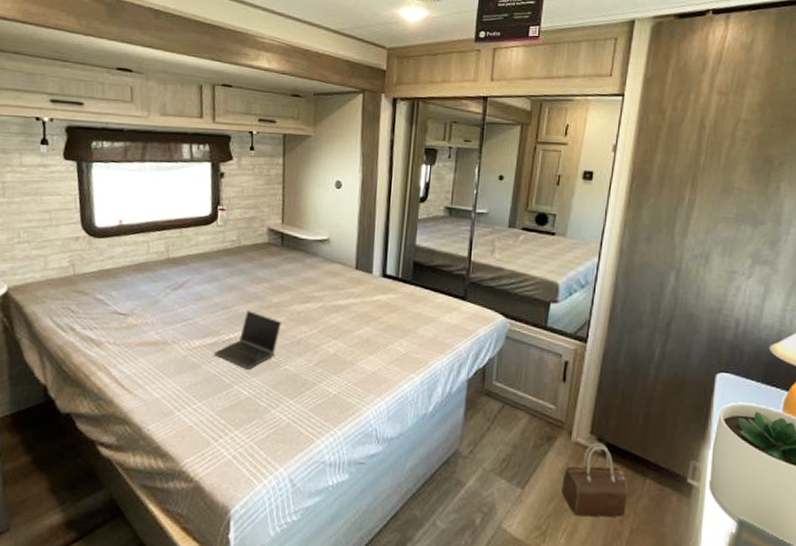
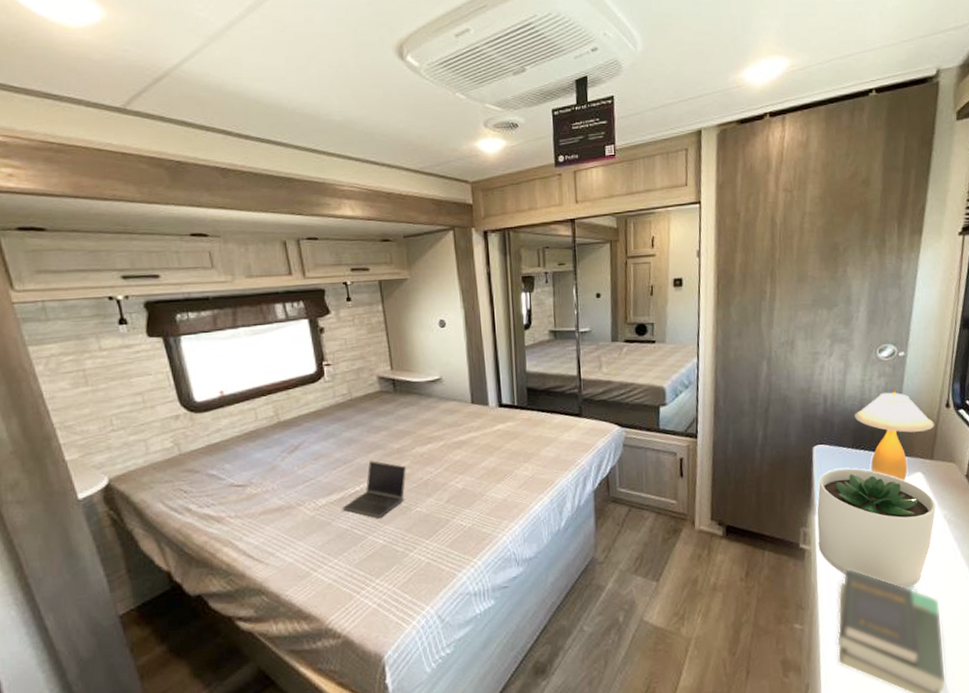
handbag: present [561,442,629,517] -> none [692,526,751,596]

